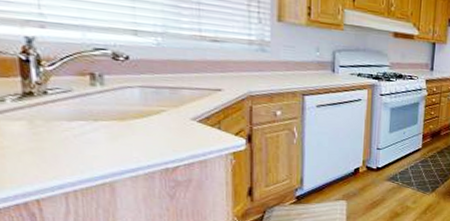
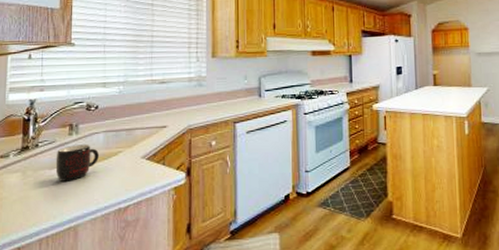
mug: none [75,97,135,136] -> present [55,144,99,182]

